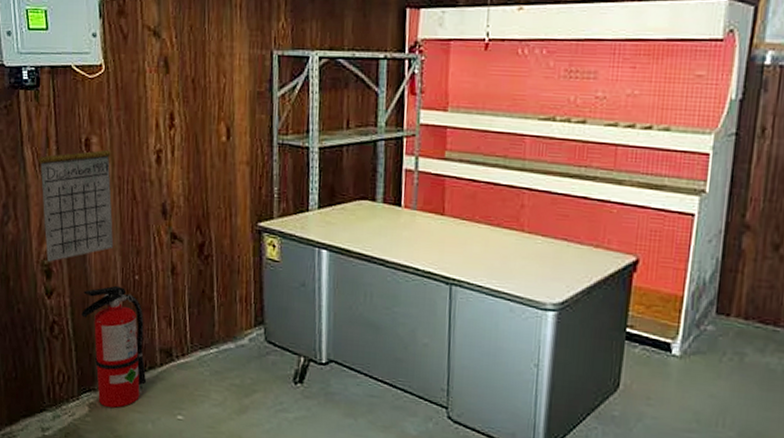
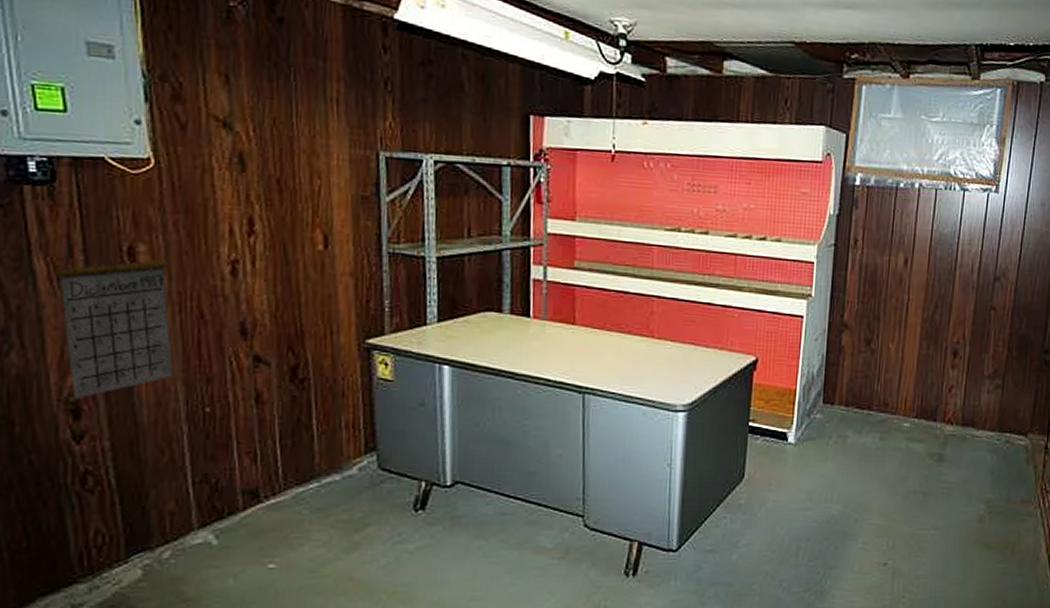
fire extinguisher: present [81,285,147,408] -> none [128,421,225,566]

